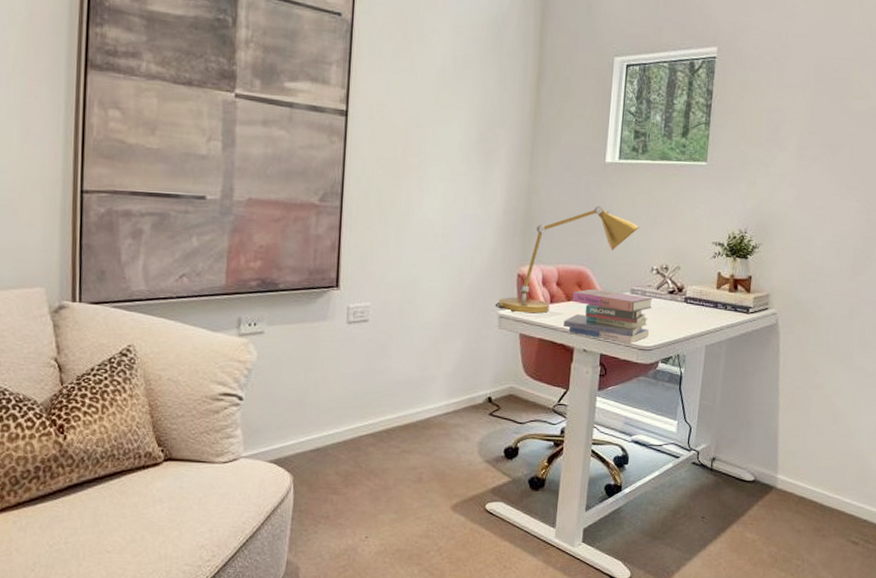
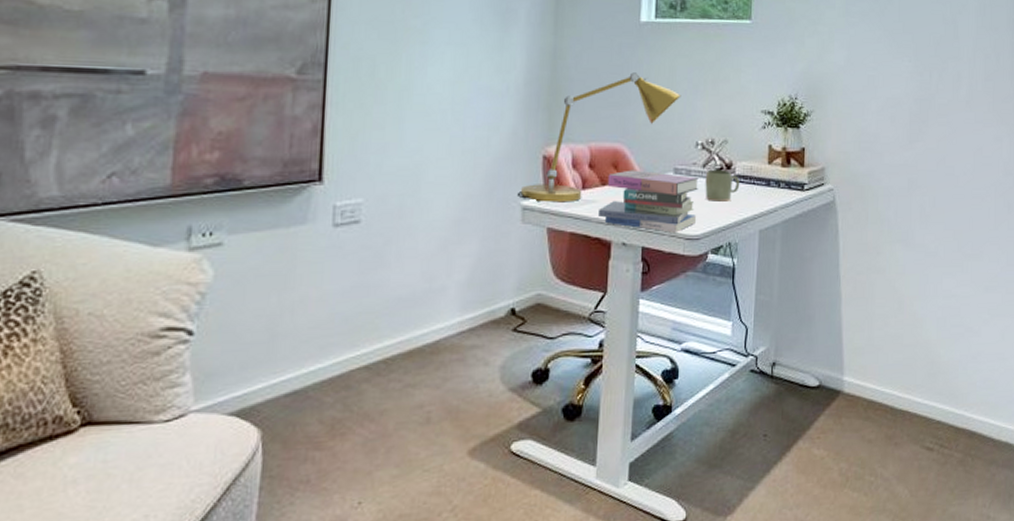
mug: none [658,291,690,320] -> present [705,169,740,202]

